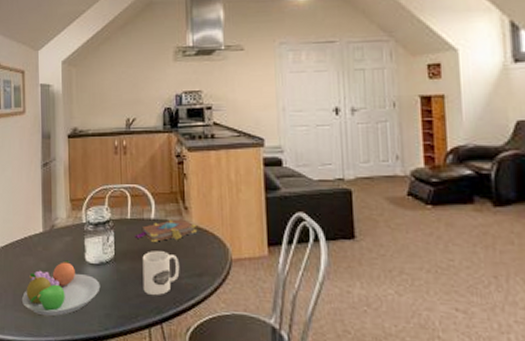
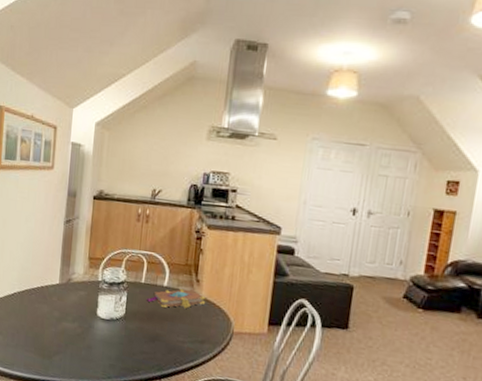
fruit bowl: present [21,260,101,317] -> none [32,312,108,361]
mug: present [142,251,180,296] -> none [148,314,185,355]

